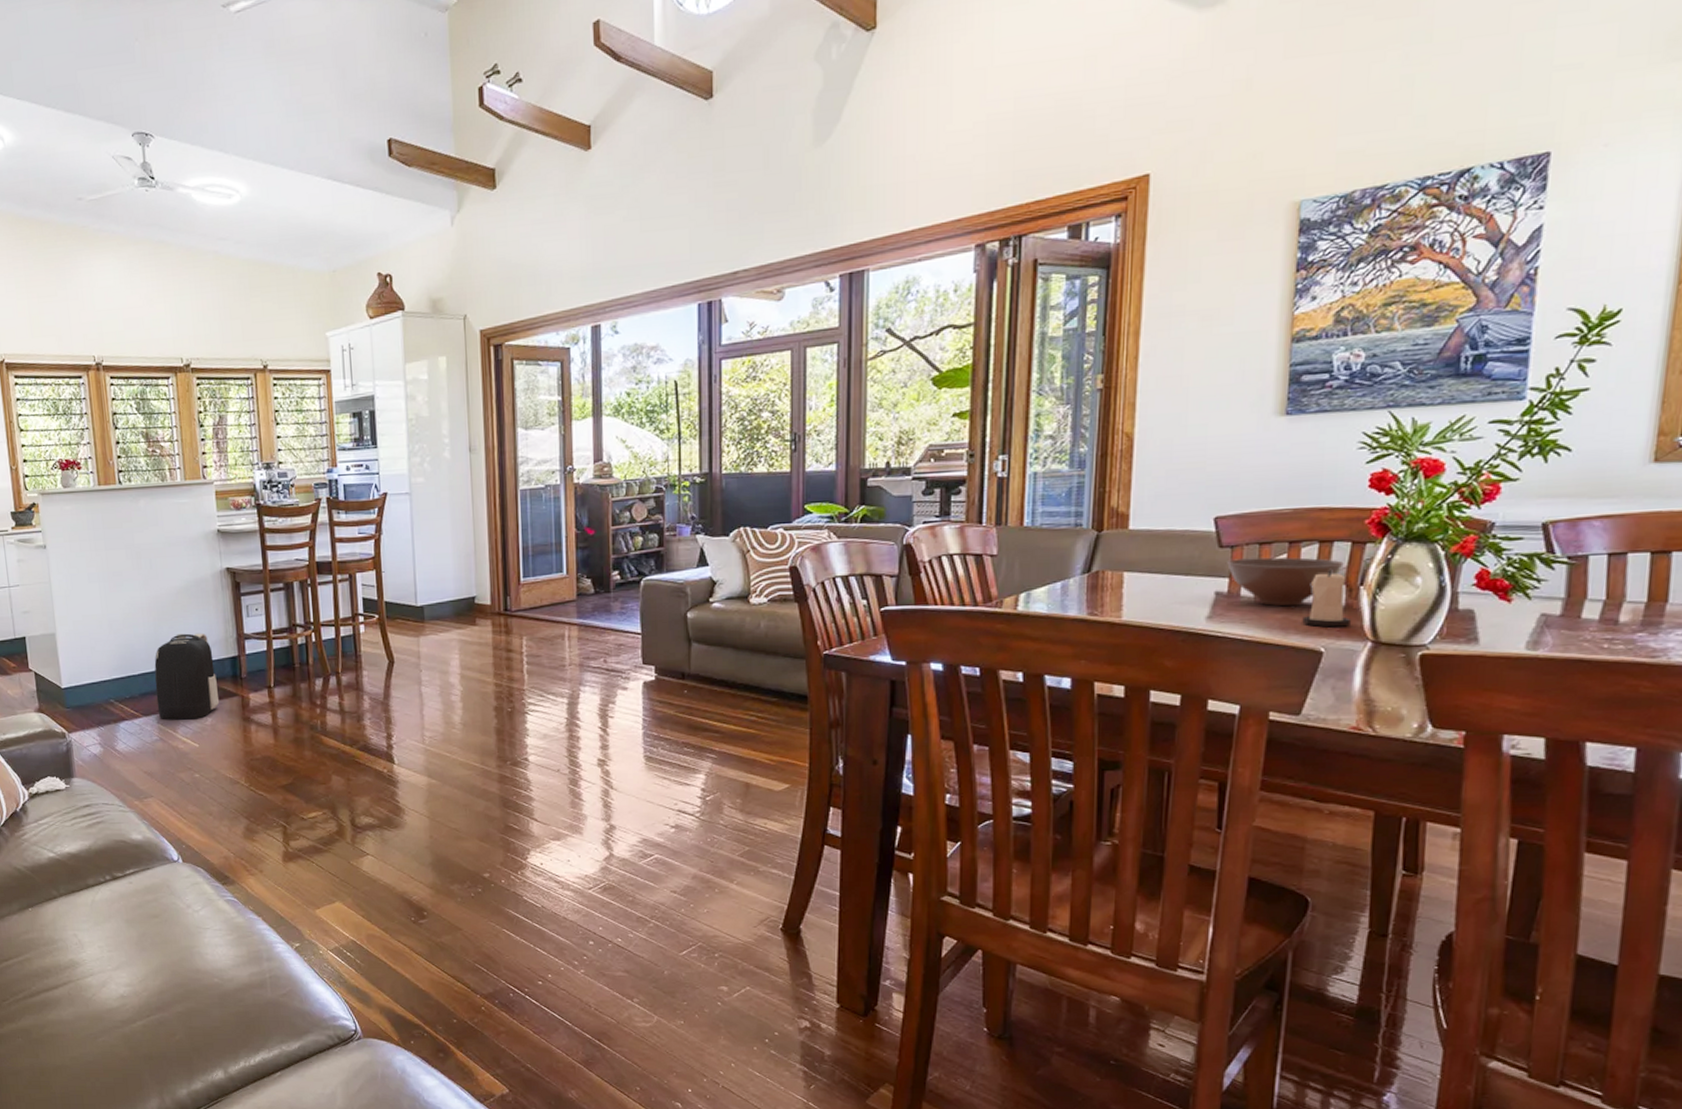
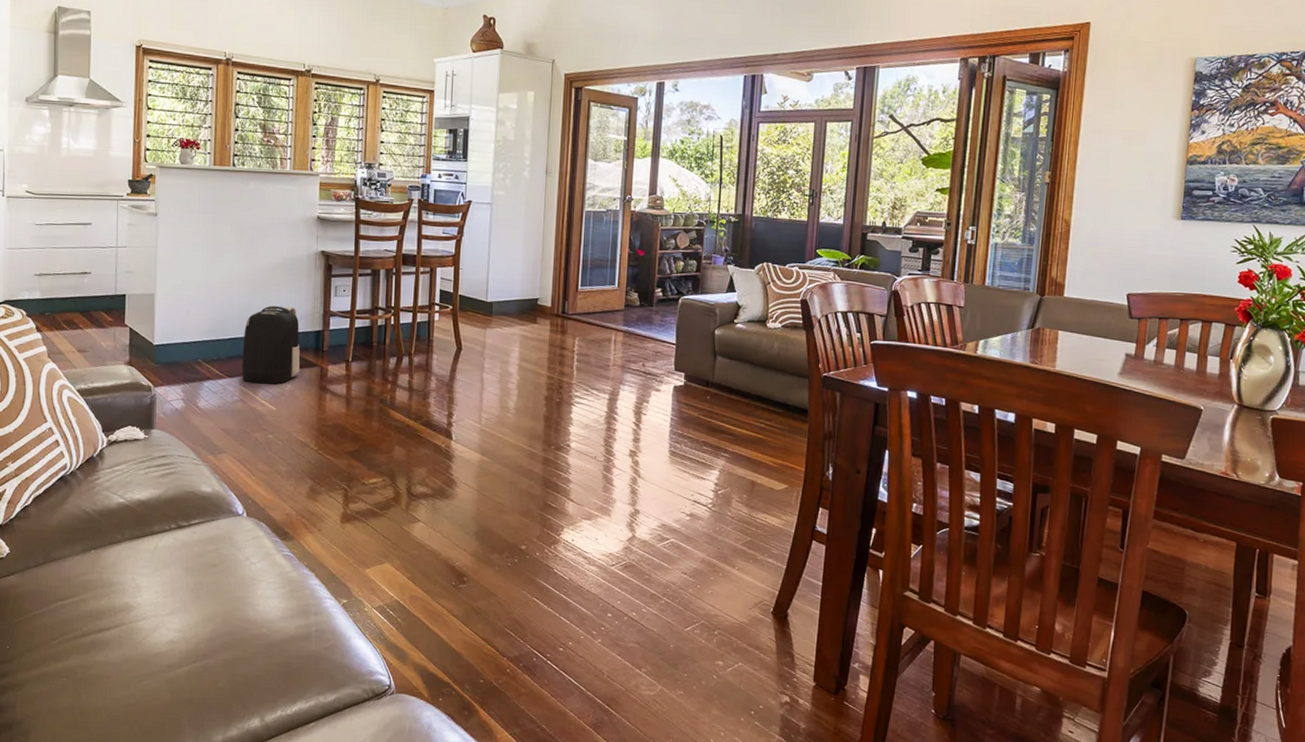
bowl: present [1227,557,1344,607] -> none [1135,328,1219,371]
candle: present [1302,570,1351,627] -> none [1188,344,1223,391]

